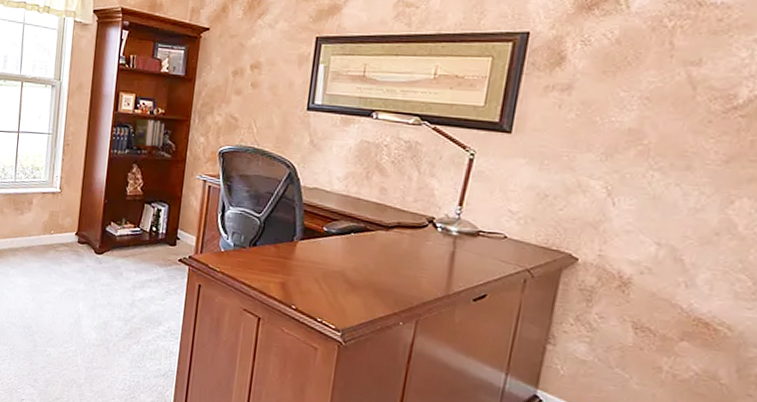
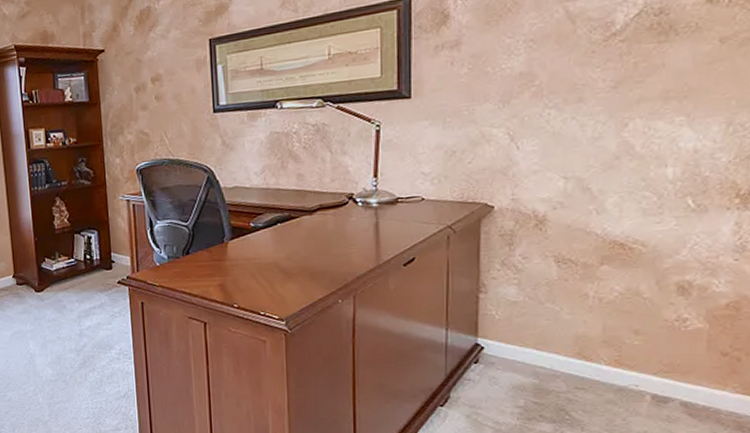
books: present [134,118,164,148] -> none [49,150,81,179]

